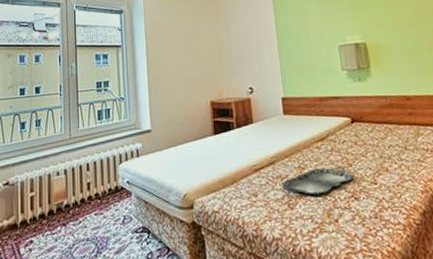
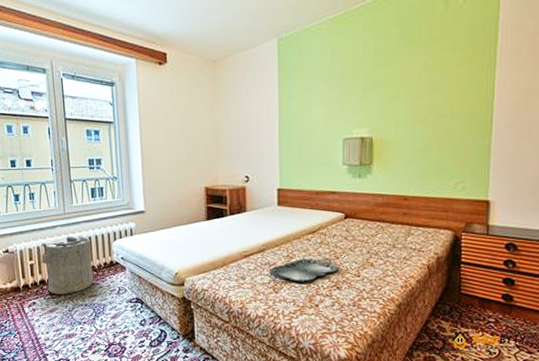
laundry hamper: none [42,160,96,230] -> present [41,235,93,294]

